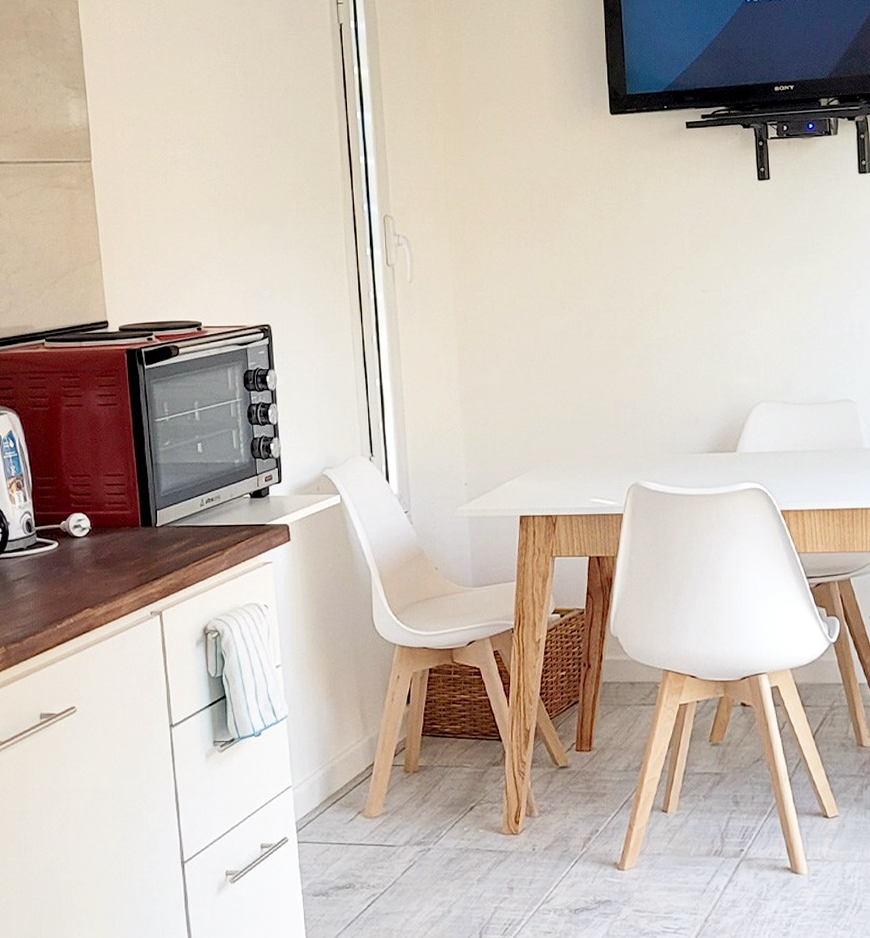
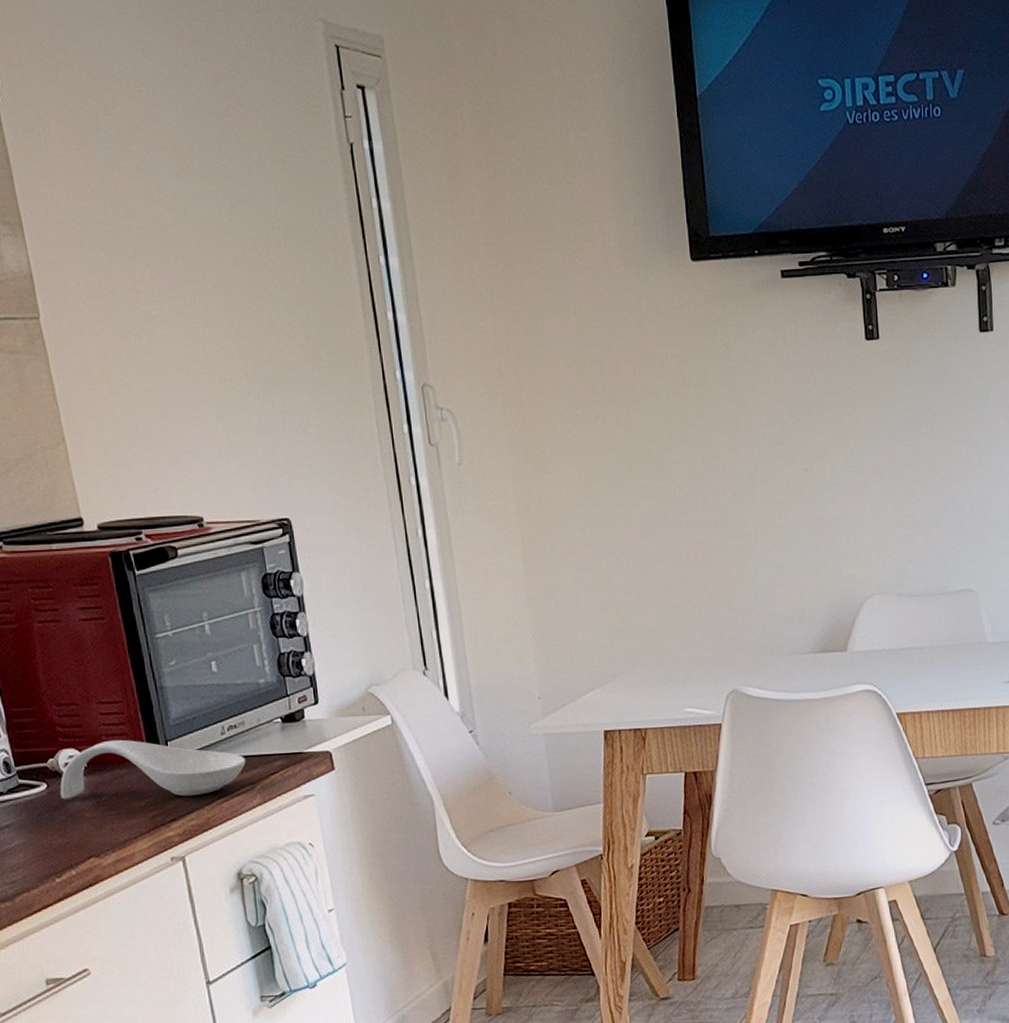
spoon rest: none [68,507,218,559] -> present [60,739,246,800]

